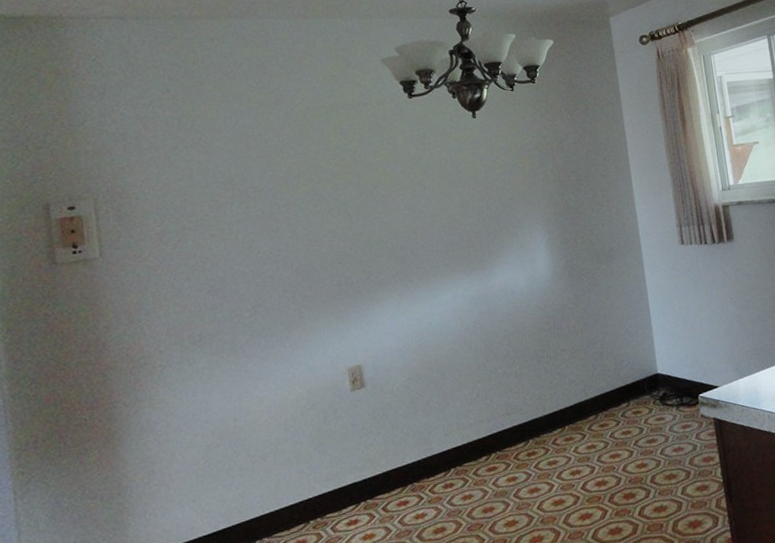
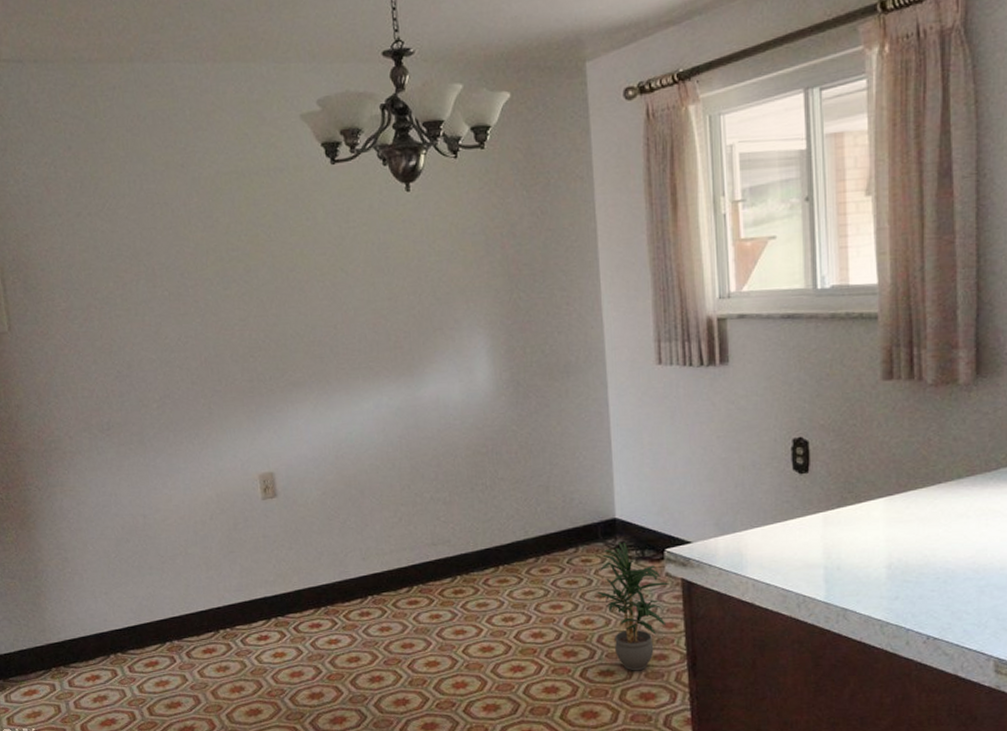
potted plant: none [646,393,706,504] -> present [596,541,671,671]

